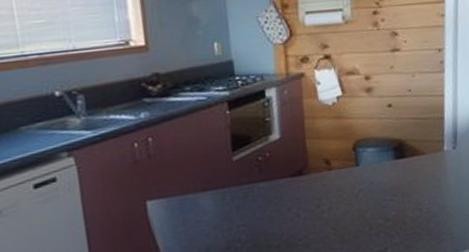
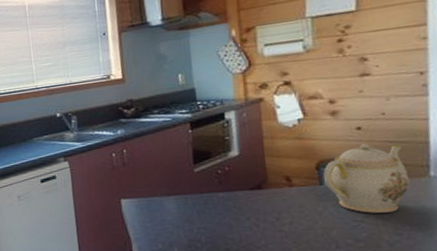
teapot: none [359,121,429,192] -> present [323,144,410,213]

